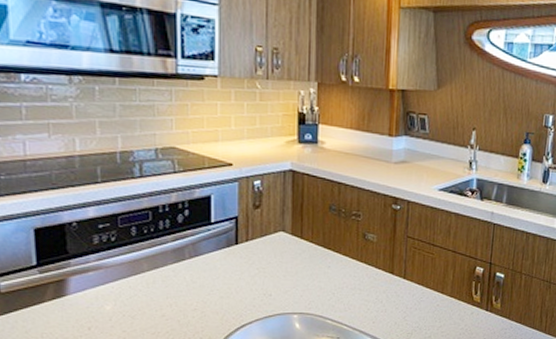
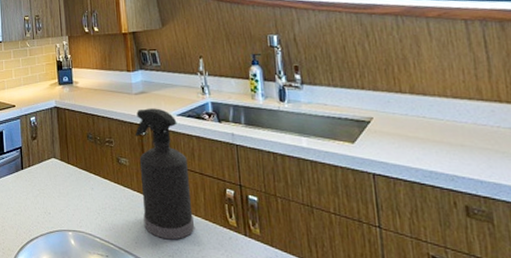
spray bottle: none [385,180,442,318] -> present [134,108,194,240]

